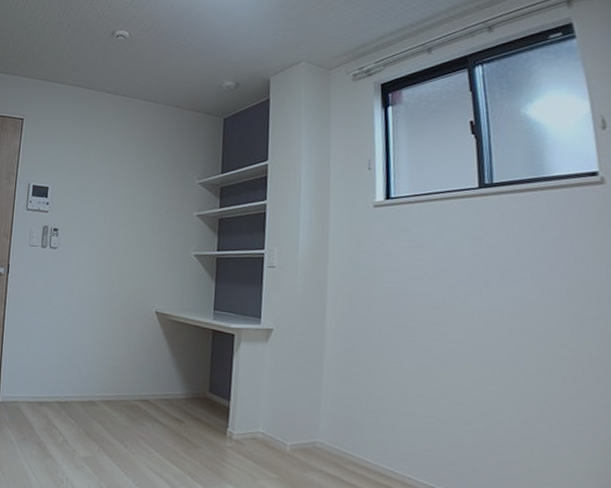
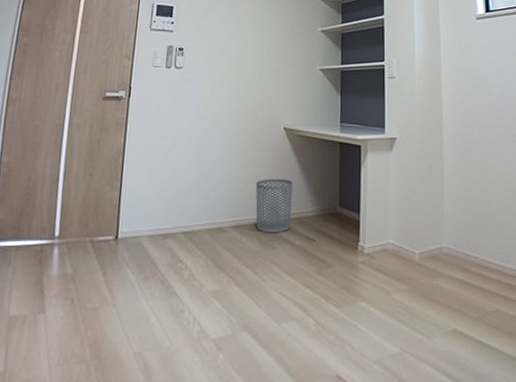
waste bin: none [126,359,163,412] -> present [255,178,293,233]

